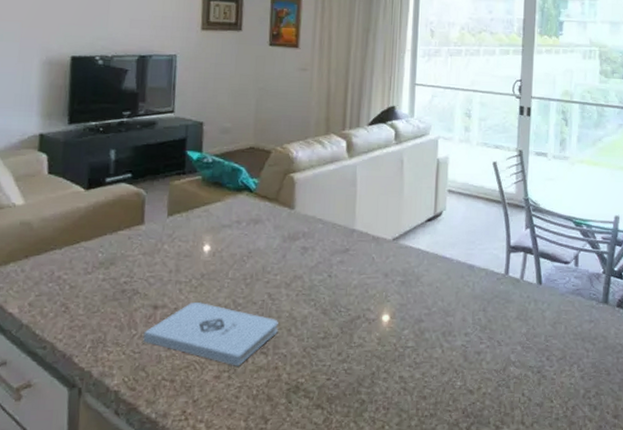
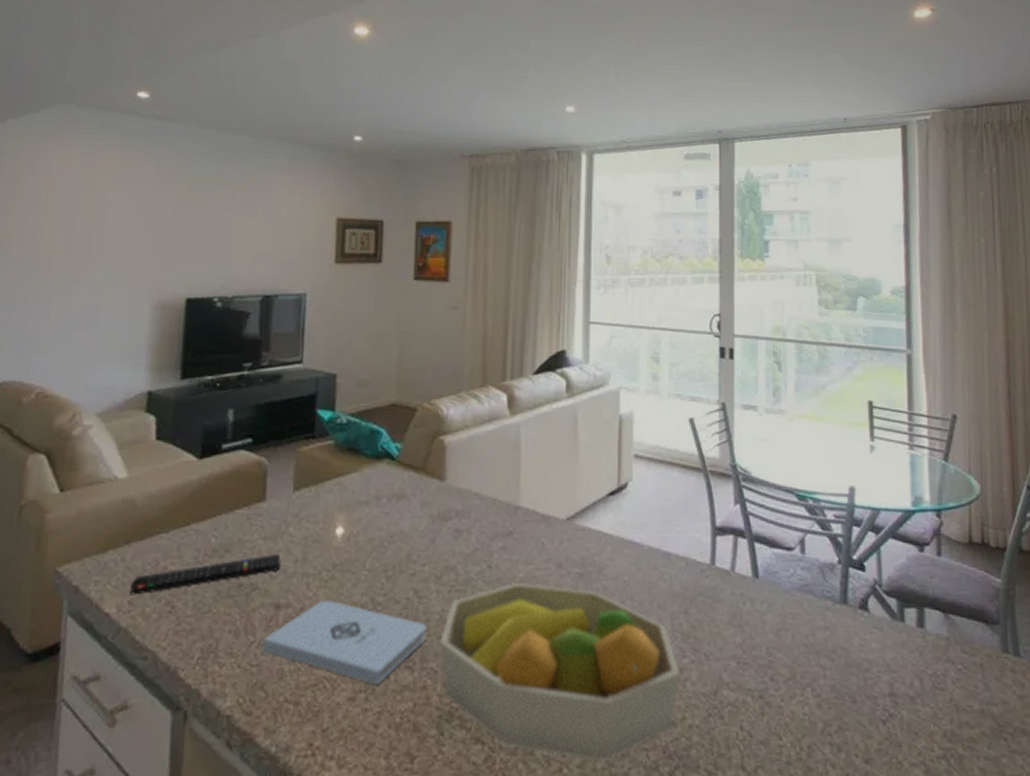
remote control: none [30,265,158,299] -> present [130,553,281,596]
fruit bowl: none [288,289,478,420] -> present [438,583,681,762]

